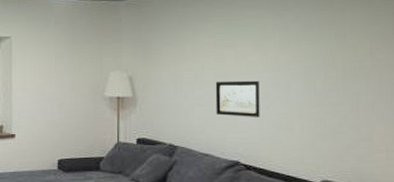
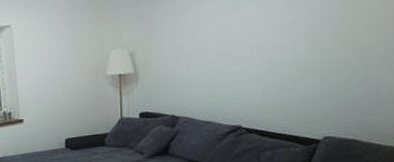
wall art: present [215,80,260,117] -> none [217,44,264,83]

